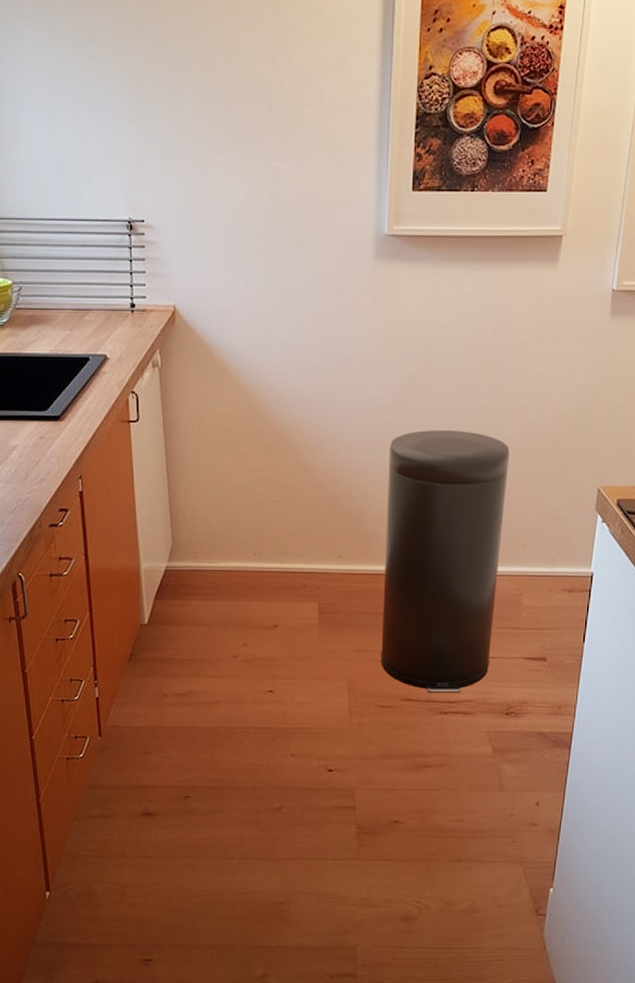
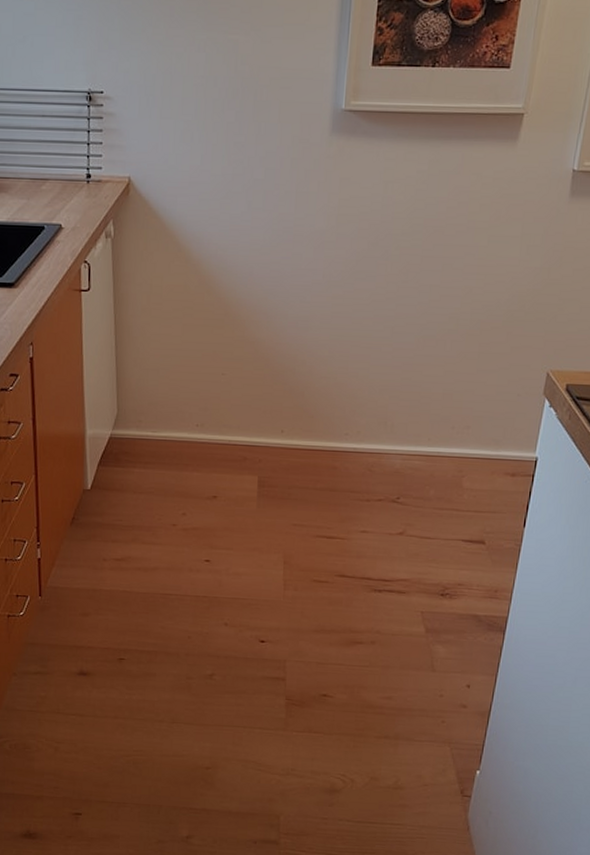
pedal bin: present [381,430,510,694] -> none [317,308,458,573]

